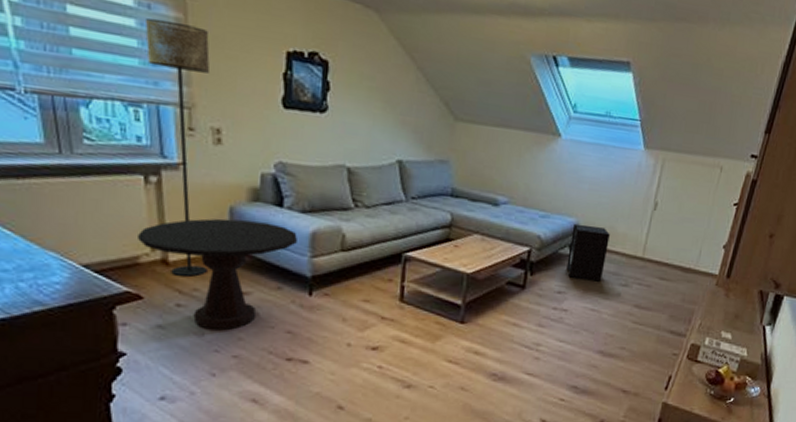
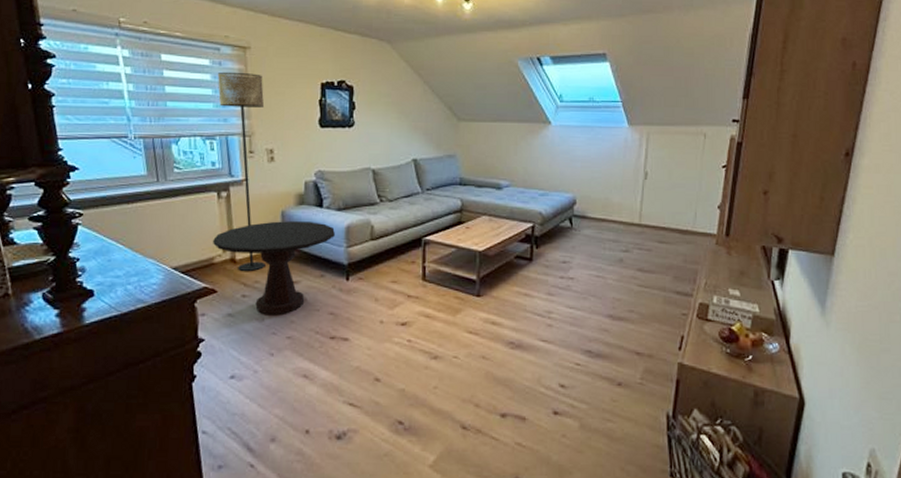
speaker: present [566,223,610,282] -> none [568,198,606,250]

